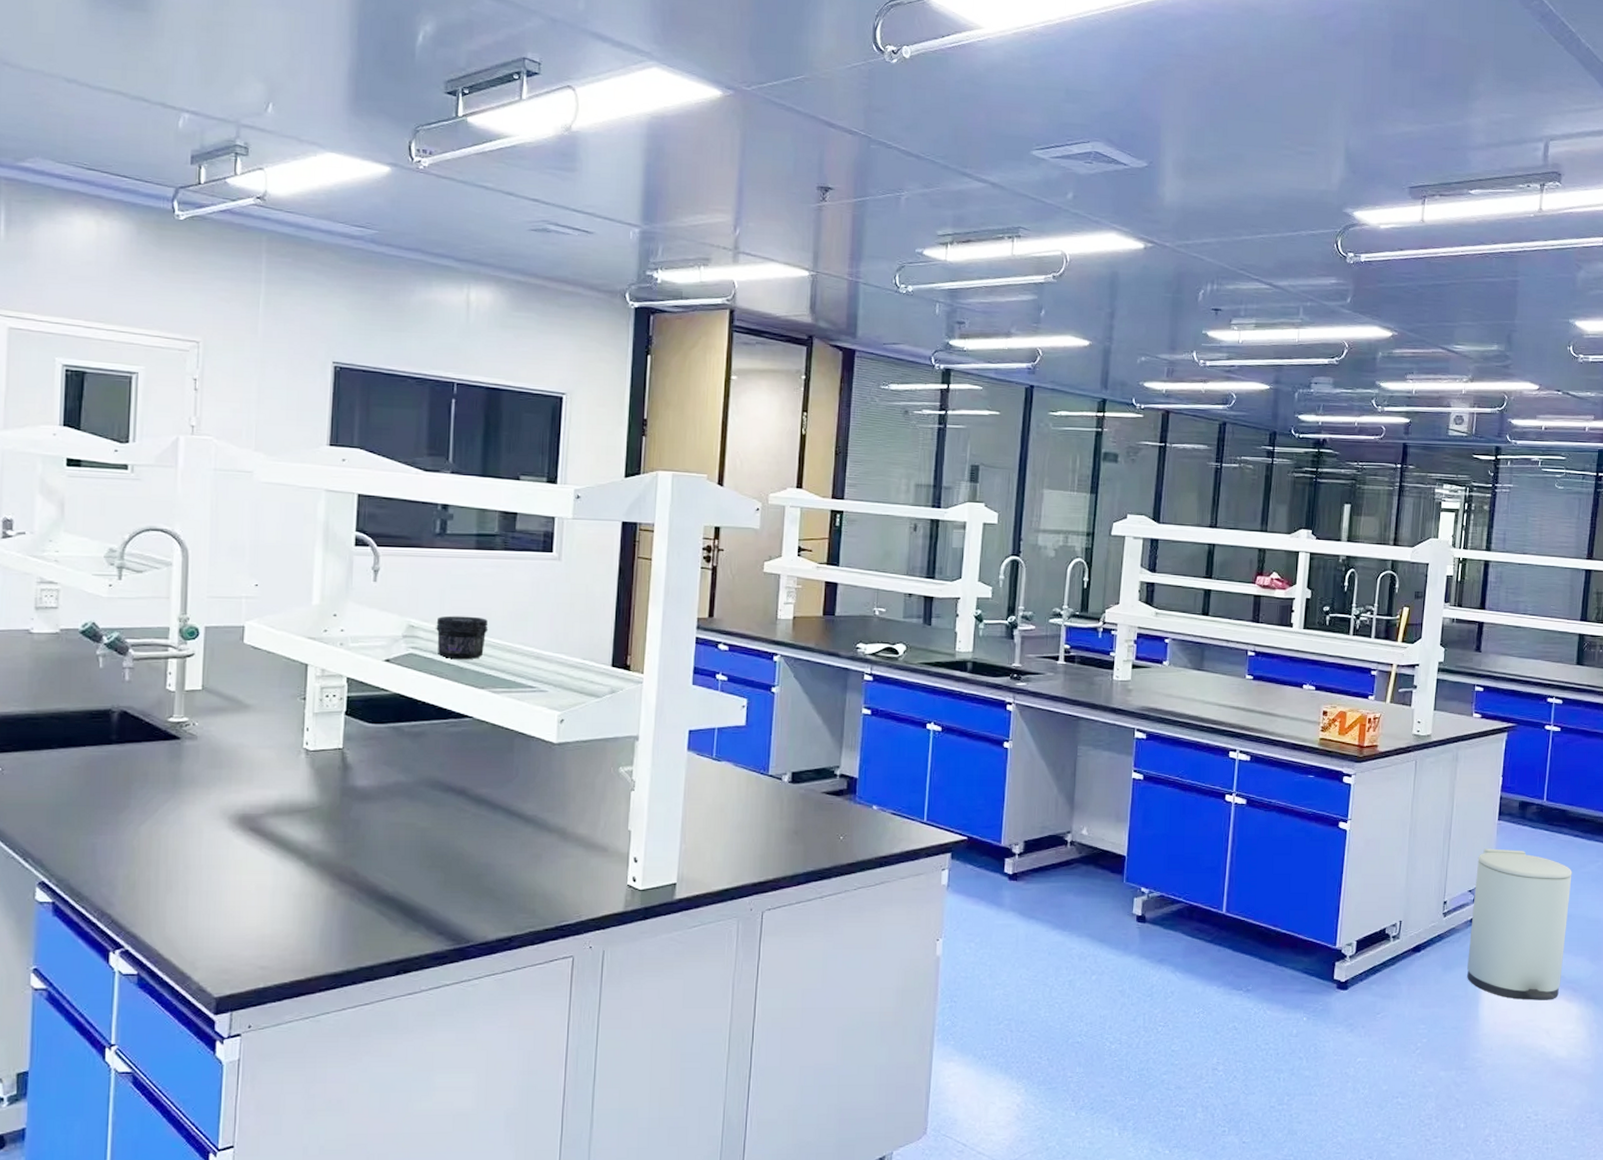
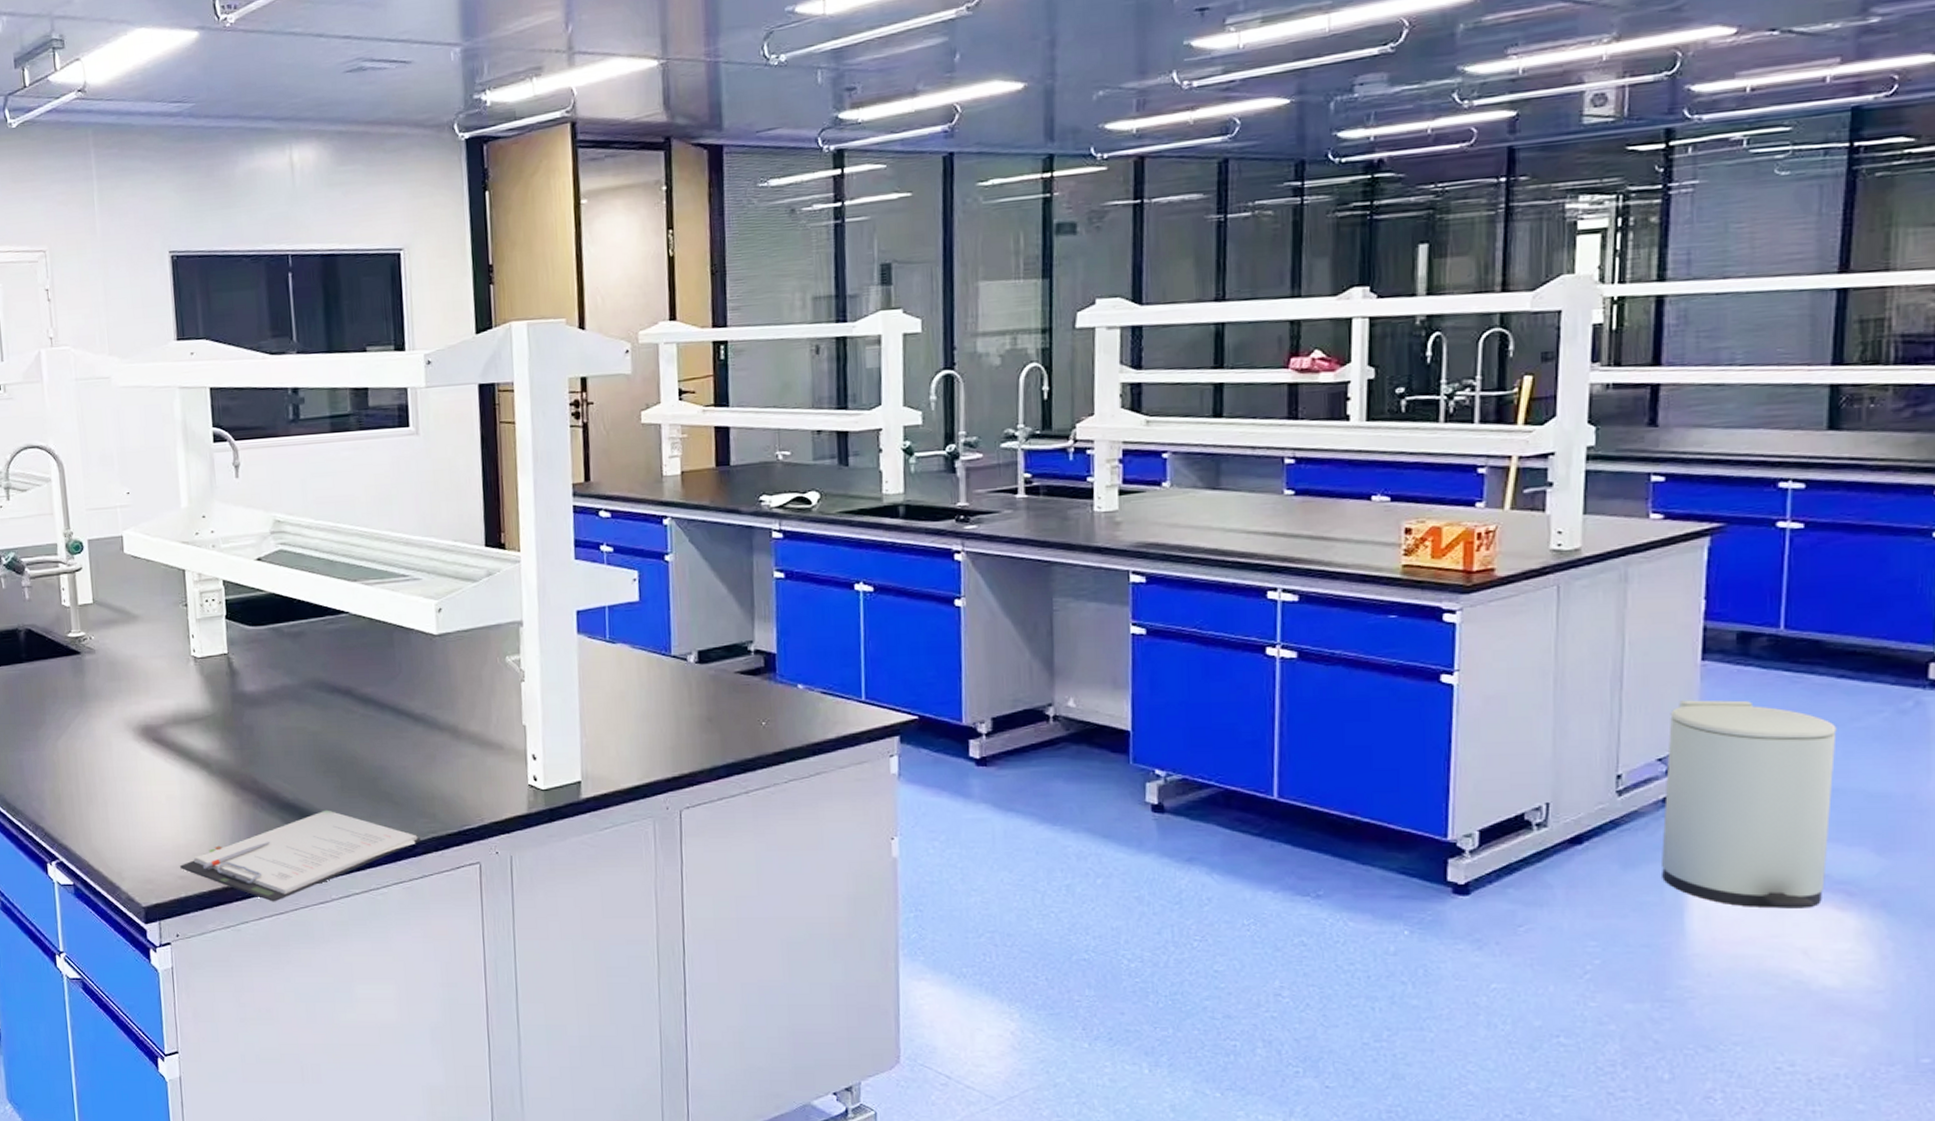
clipboard: none [262,903,518,993] -> present [180,810,421,902]
jar: present [436,615,488,659] -> none [301,505,354,552]

